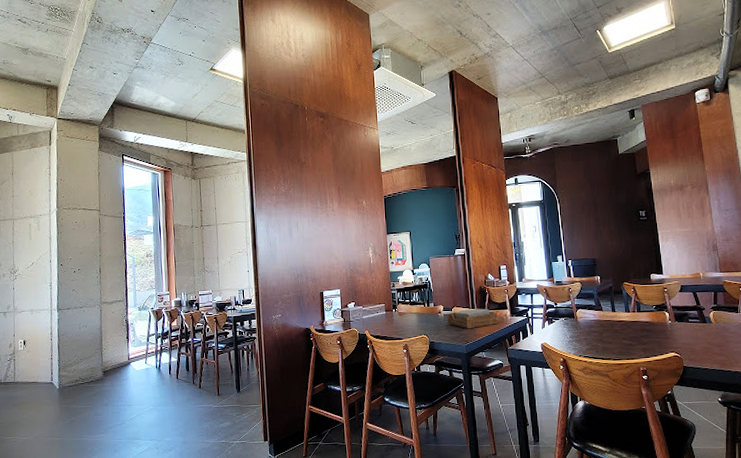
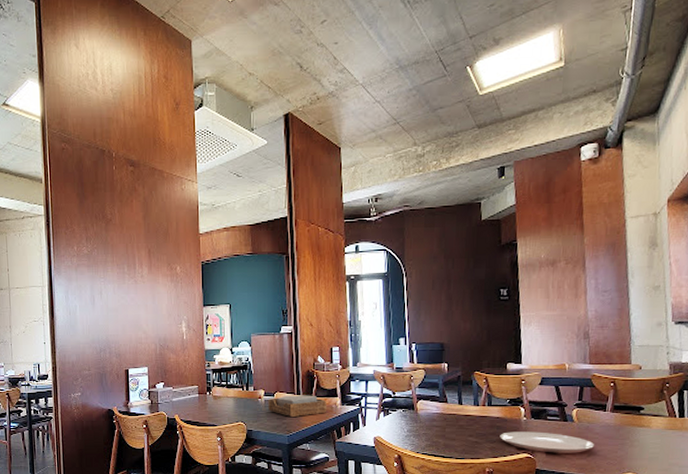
plate: none [650,333,732,352] -> present [500,432,595,453]

